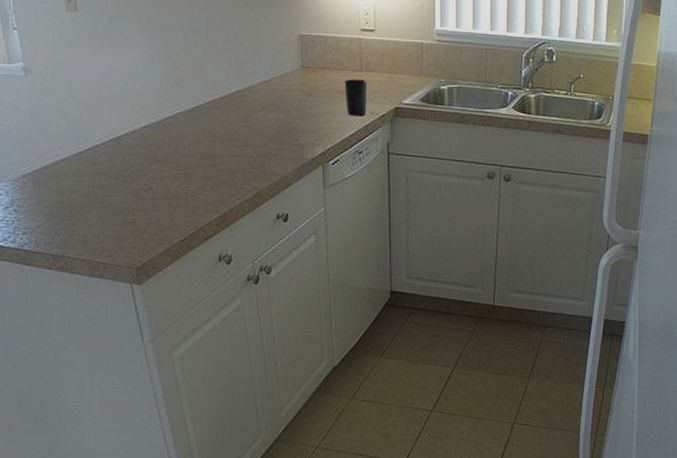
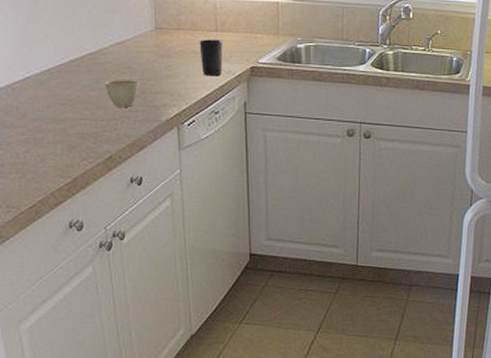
cup: none [252,118,286,145] -> present [104,80,139,107]

